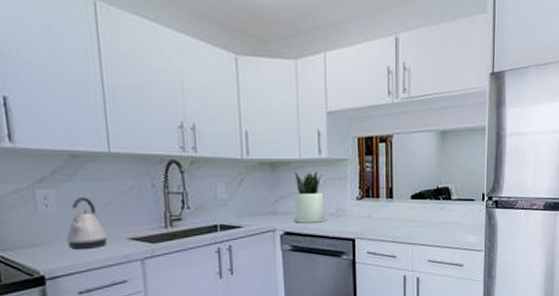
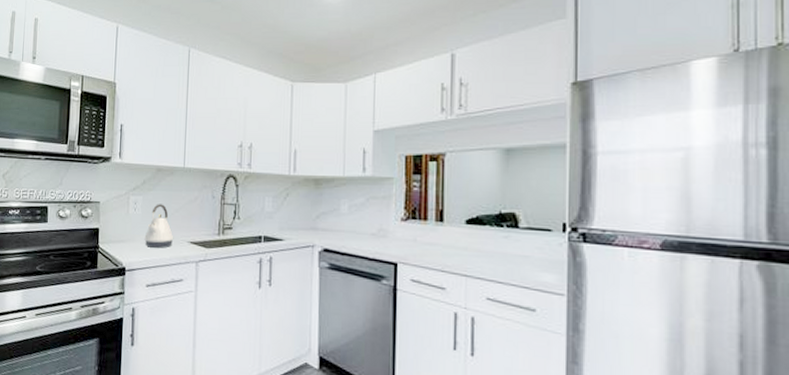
planter: present [293,170,327,223] -> none [333,188,368,242]

